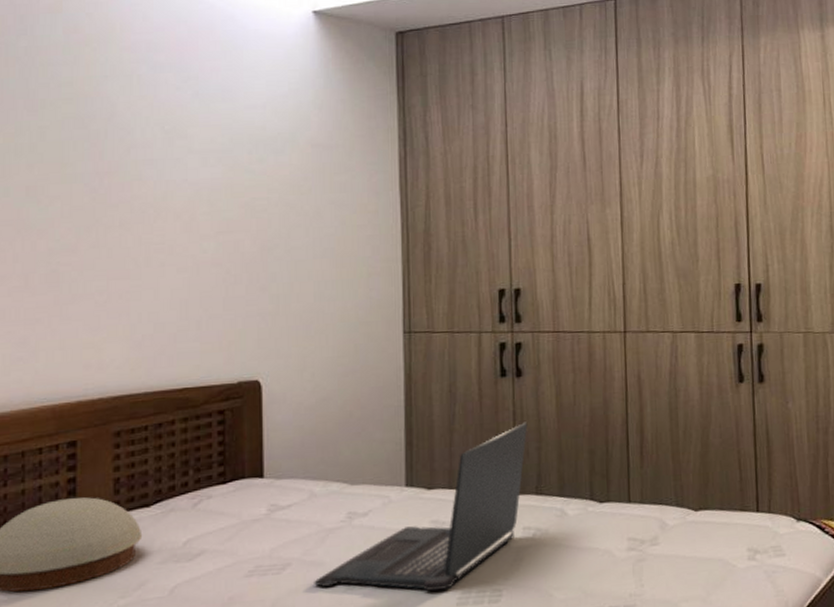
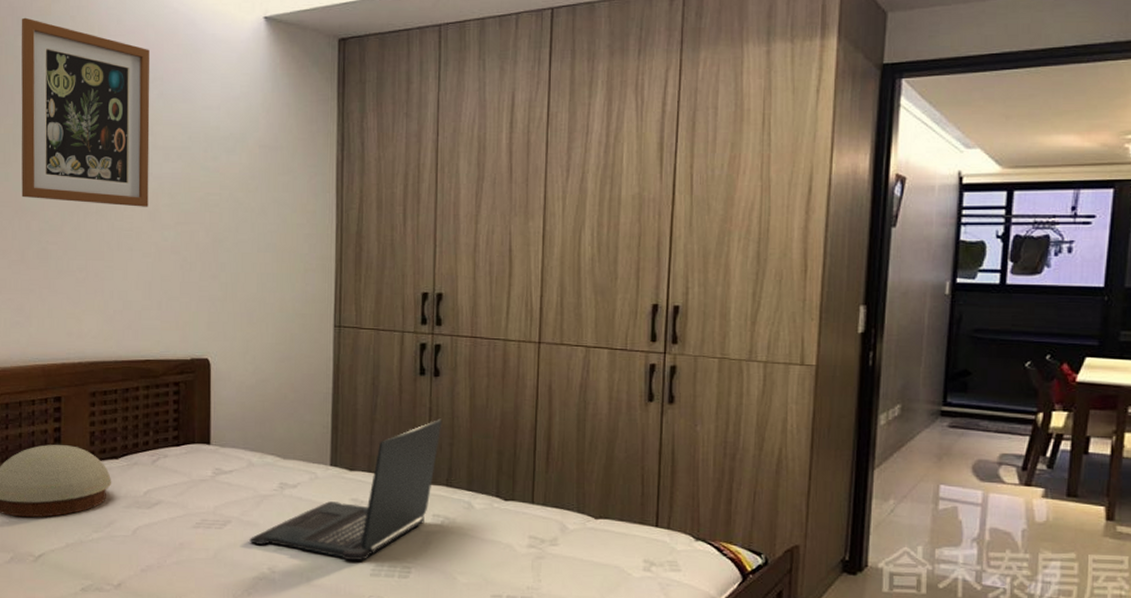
wall art: none [25,15,184,218] -> present [21,17,150,207]

